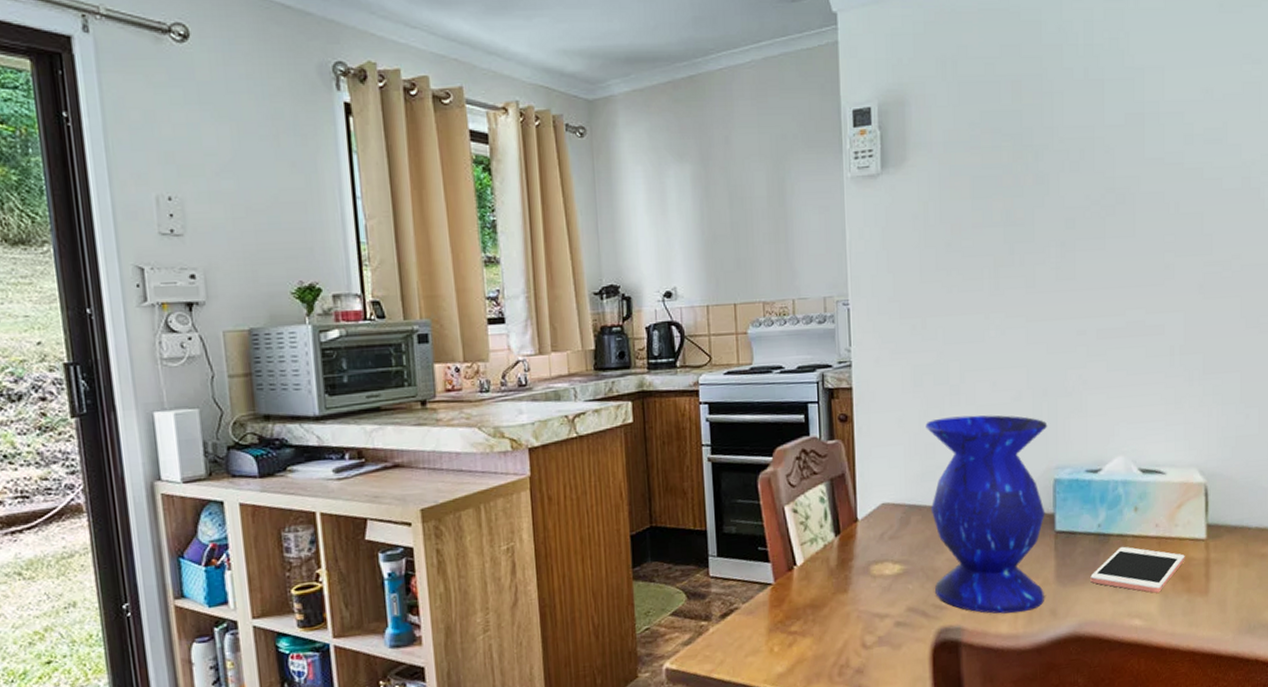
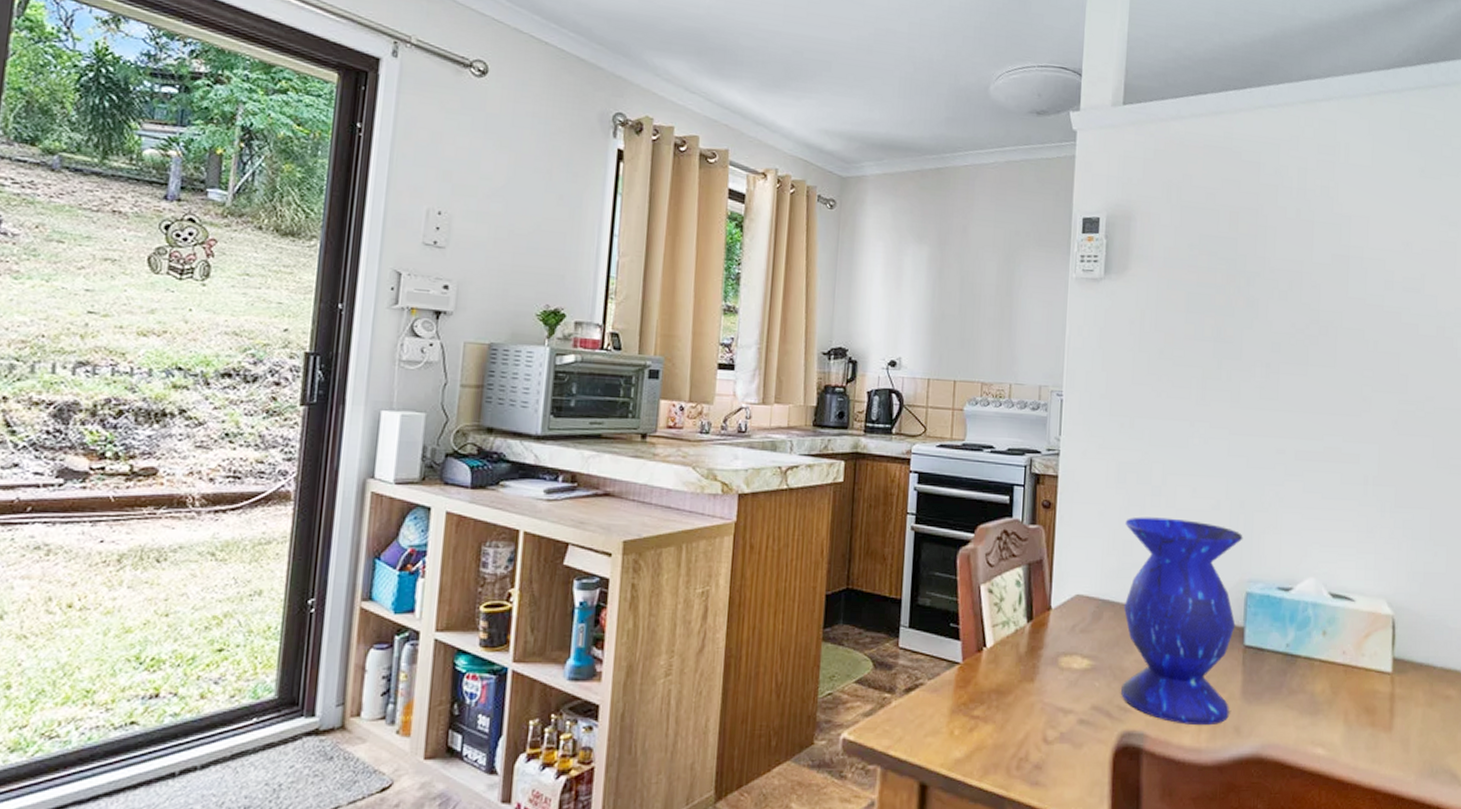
cell phone: present [1090,546,1185,593] -> none [1276,669,1371,722]

